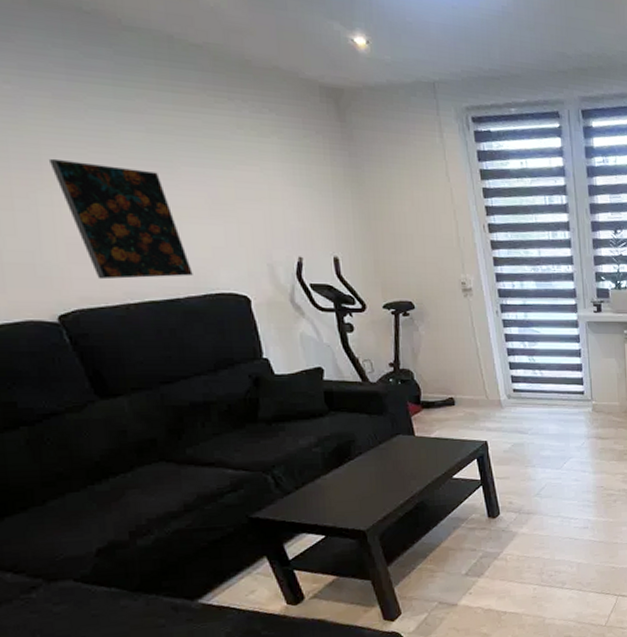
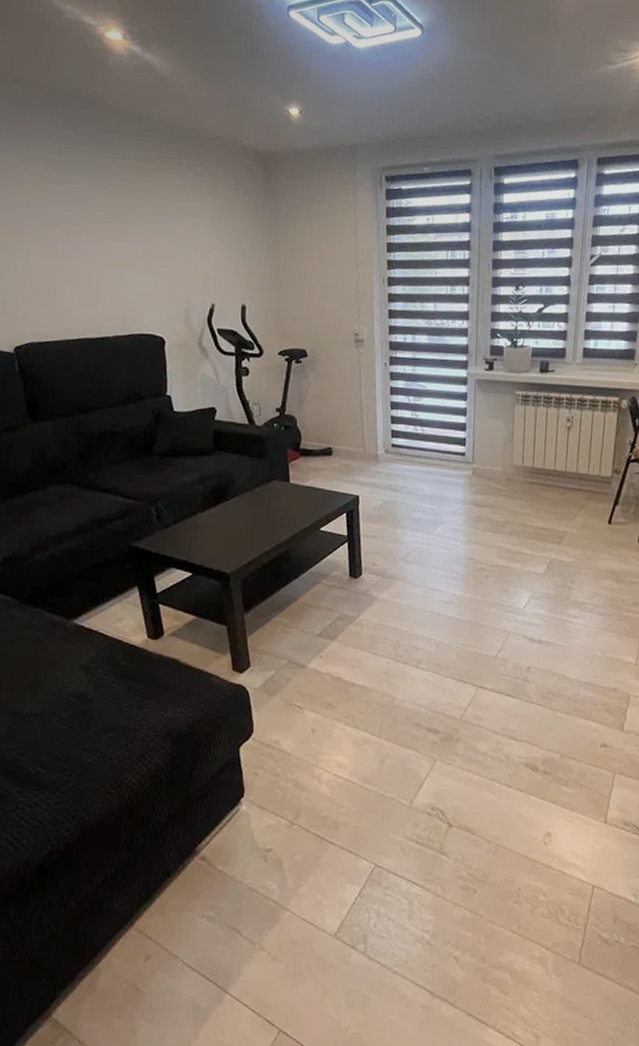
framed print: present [50,158,193,280] -> none [33,216,123,318]

